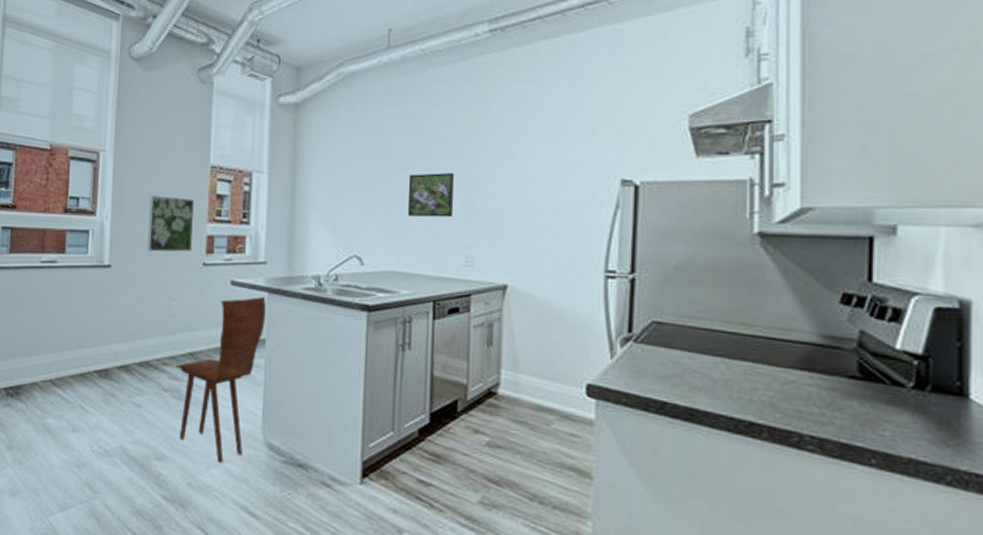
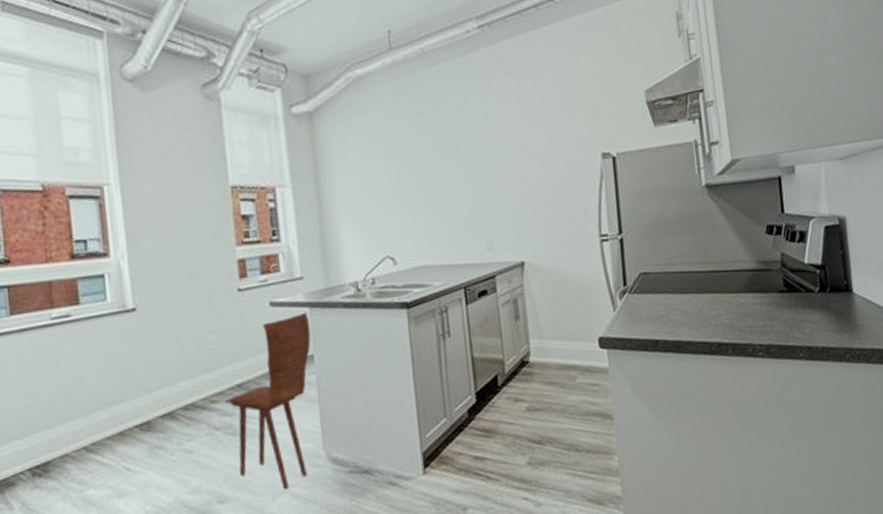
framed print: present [147,196,194,253] -> none [168,223,223,287]
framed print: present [407,173,455,218] -> none [426,165,470,211]

